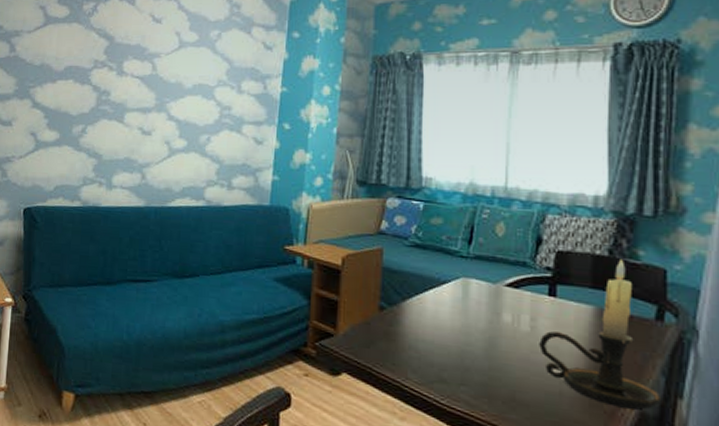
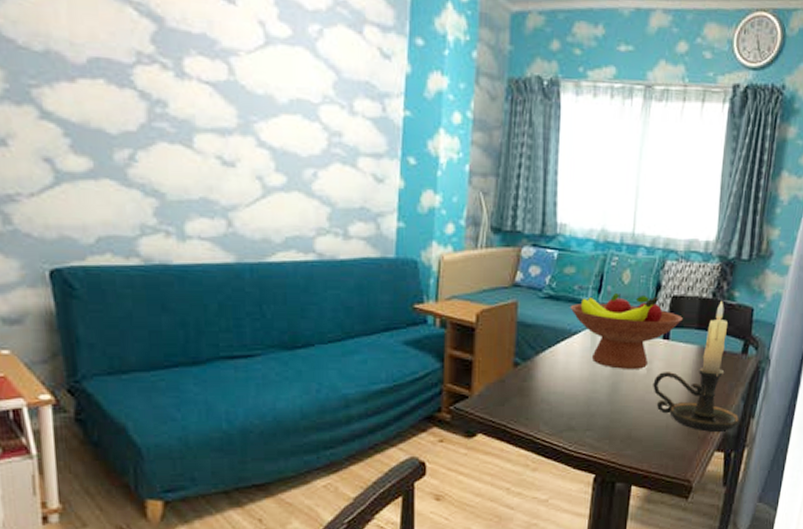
fruit bowl: none [438,245,572,326] -> present [570,294,683,369]

